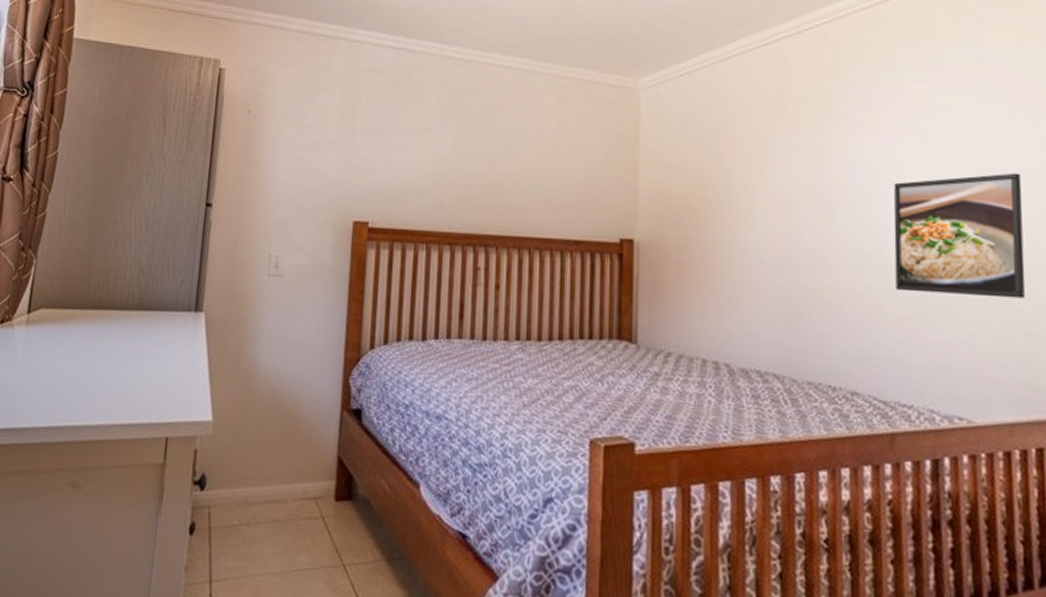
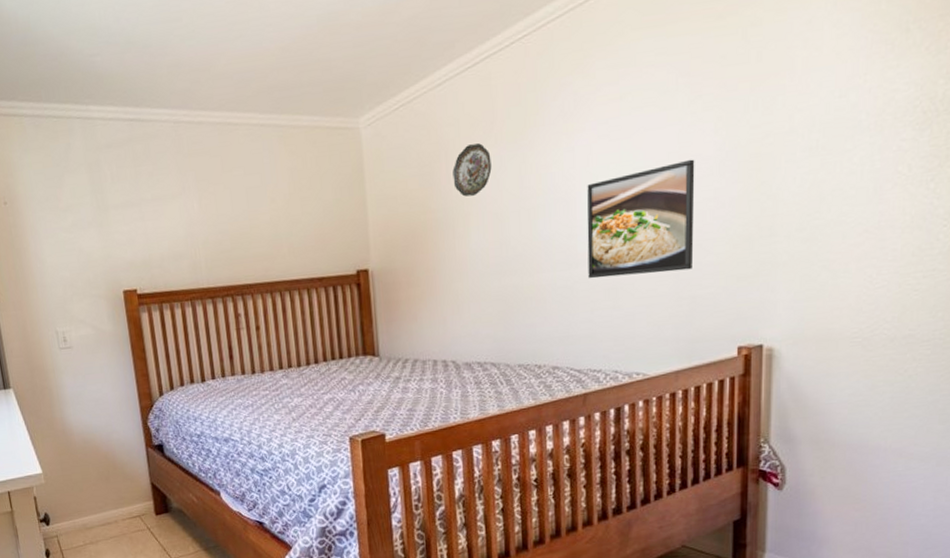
decorative plate: none [739,122,784,176] -> present [452,143,492,197]

